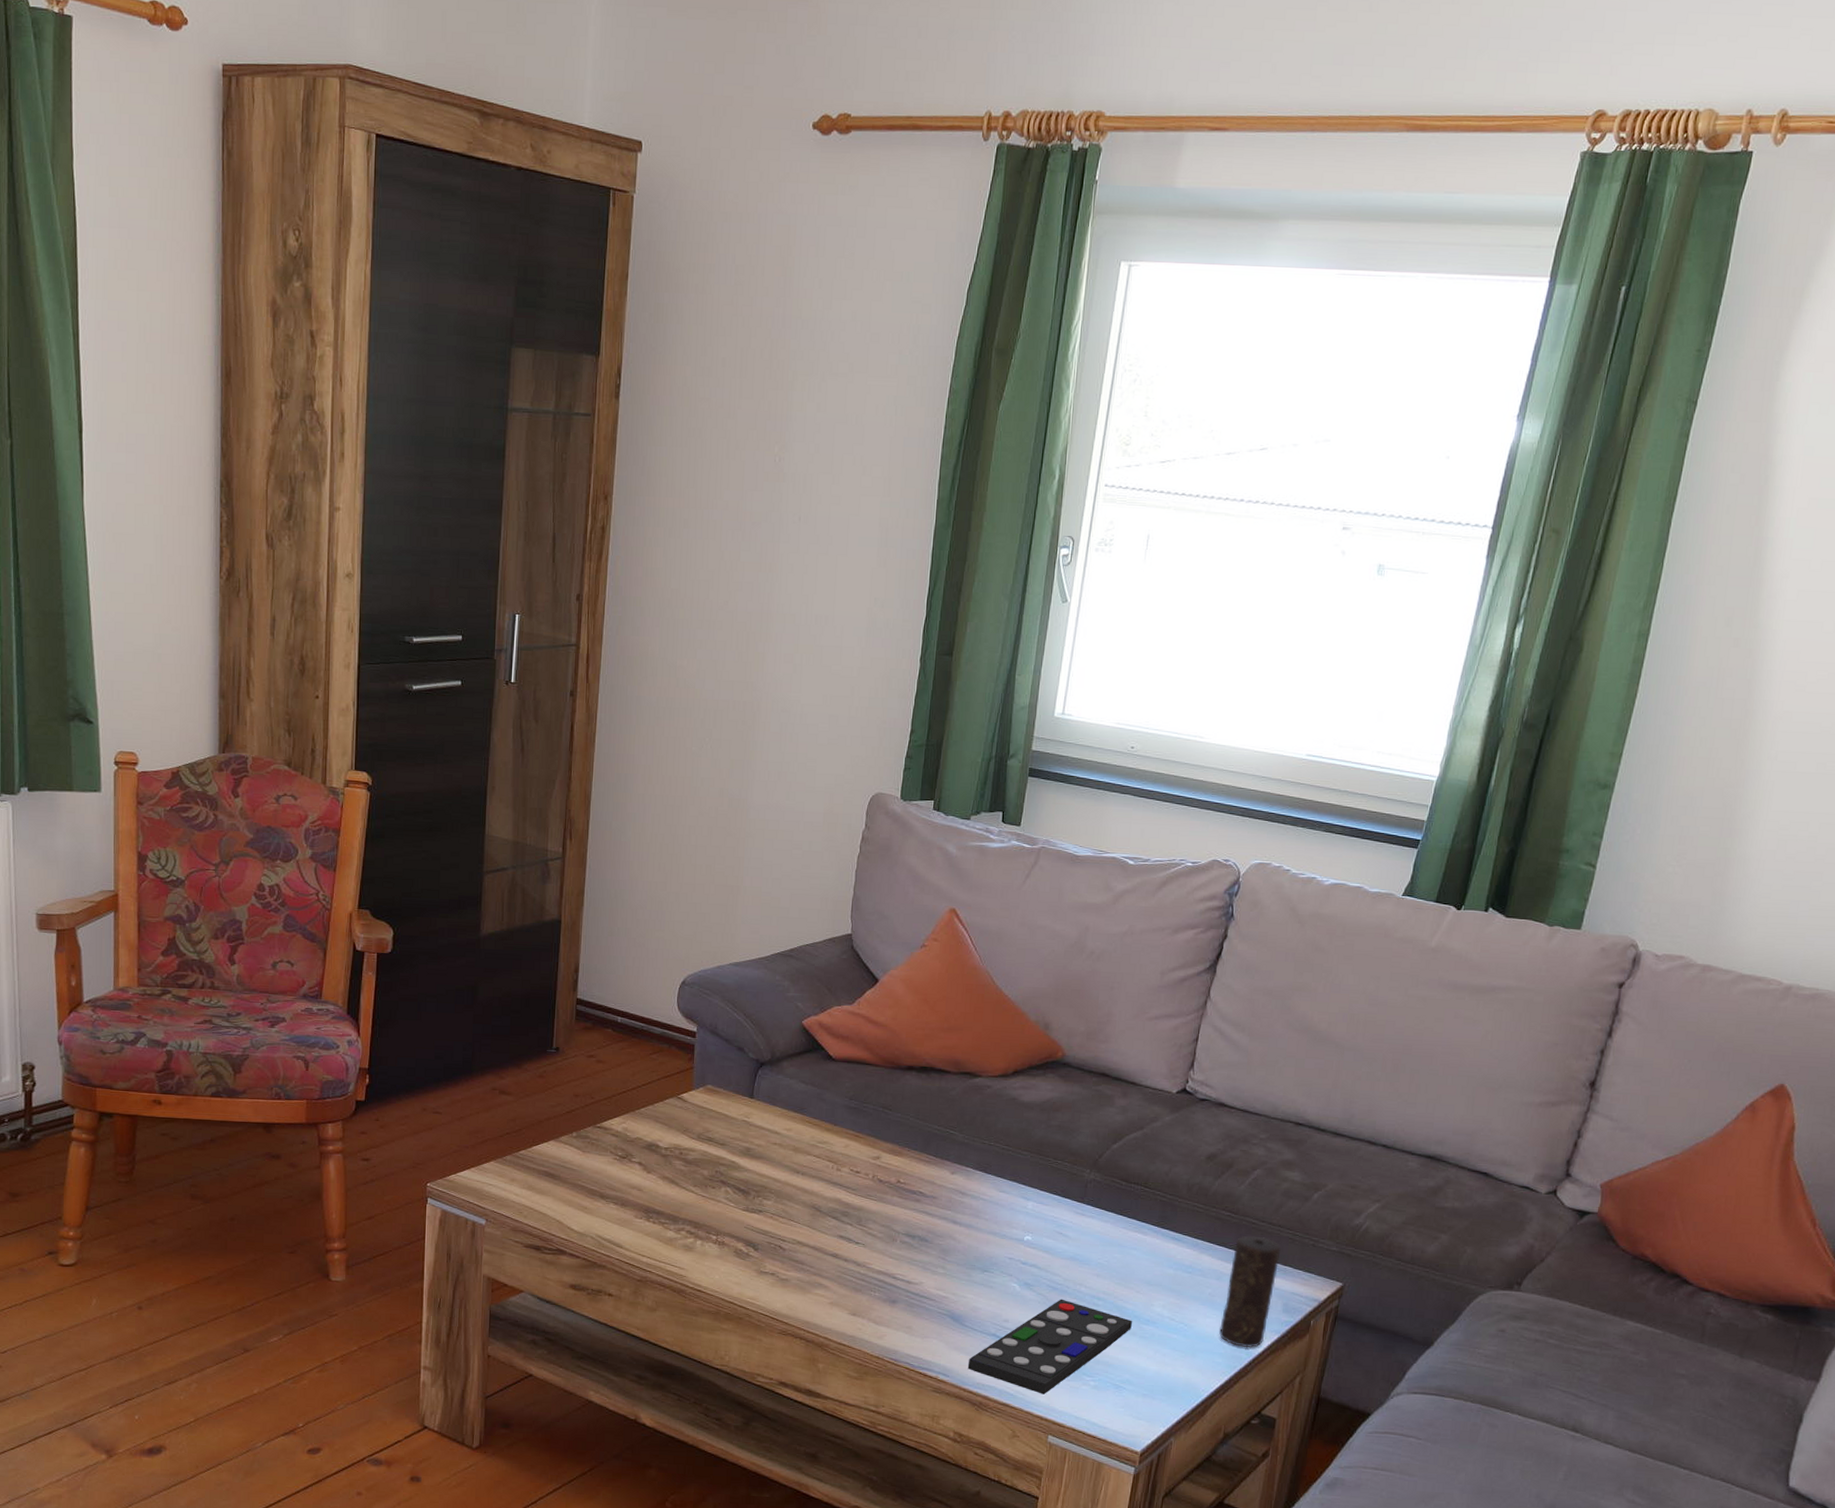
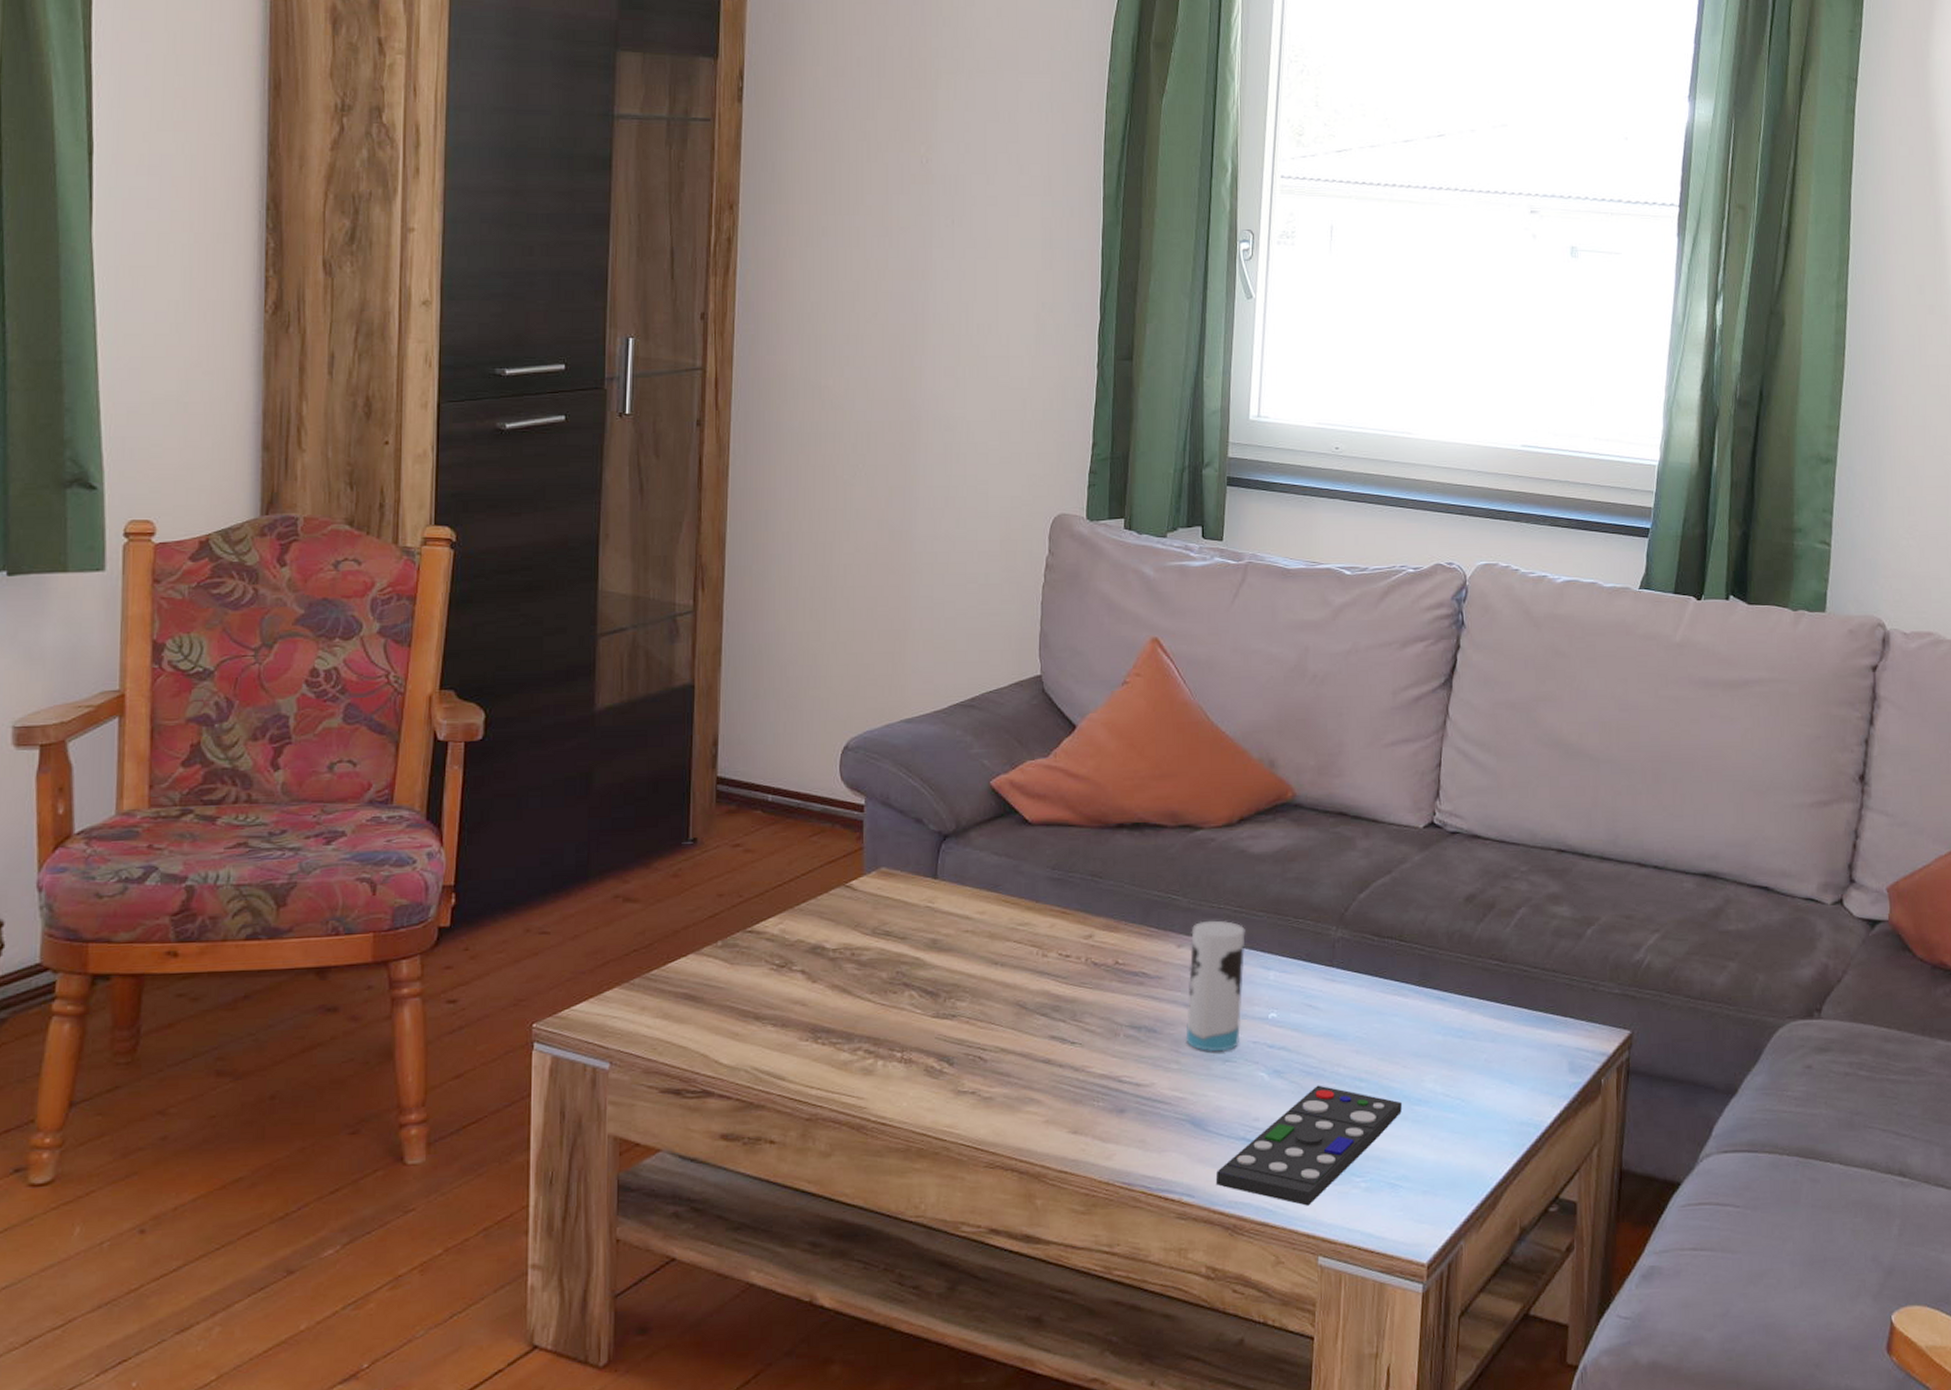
cup: none [952,1154,1011,1263] -> present [1185,920,1245,1052]
candle: present [1219,1235,1281,1348] -> none [1501,985,1559,1120]

